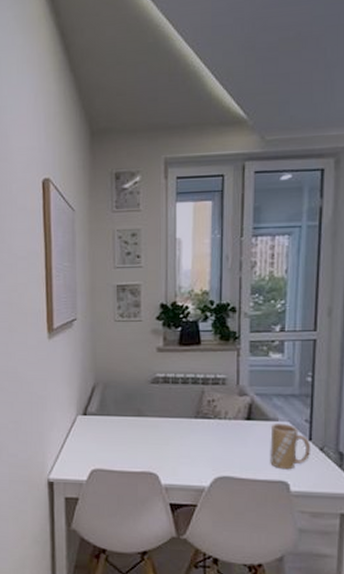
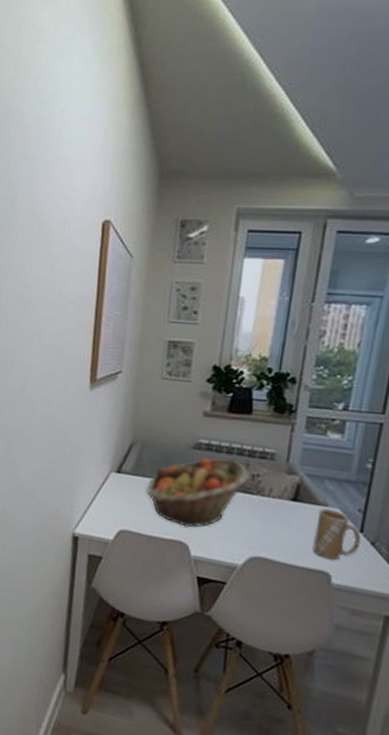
fruit basket: none [113,388,207,458] -> present [146,457,251,528]

